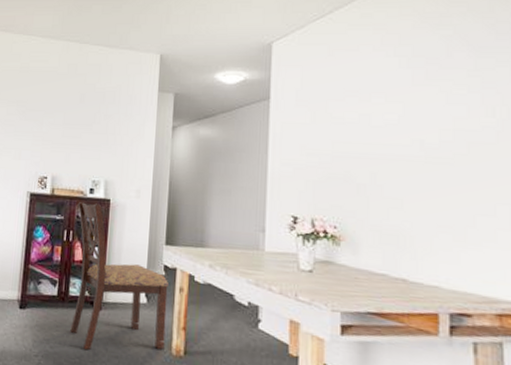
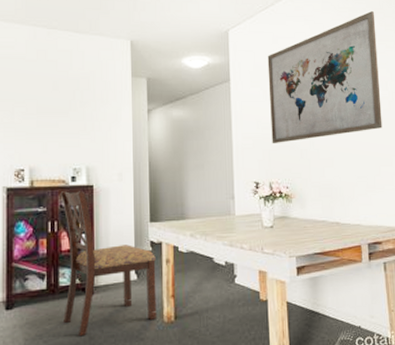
wall art: none [318,16,483,174] -> present [267,11,383,143]

